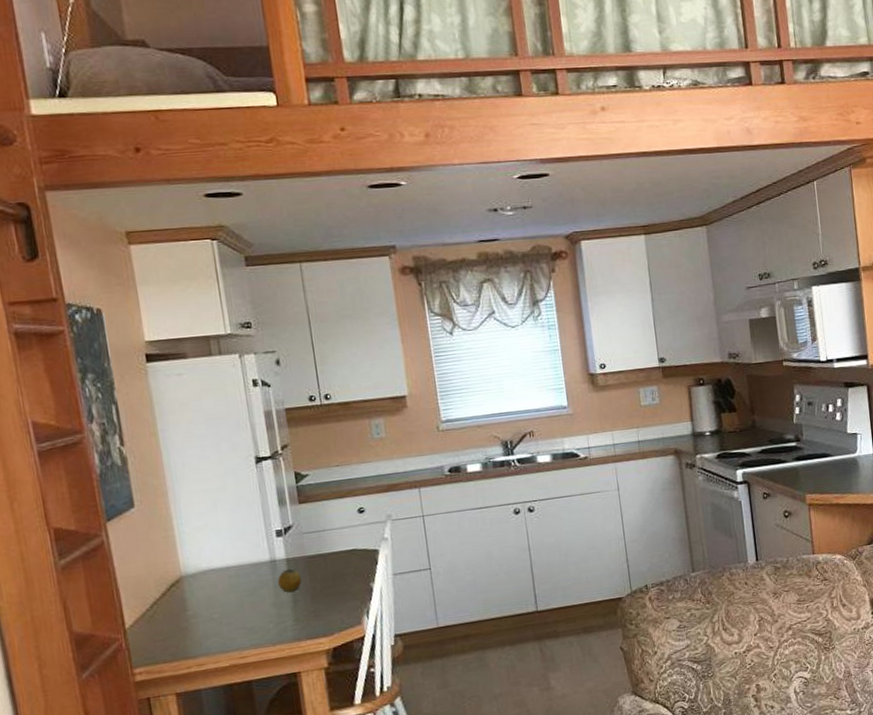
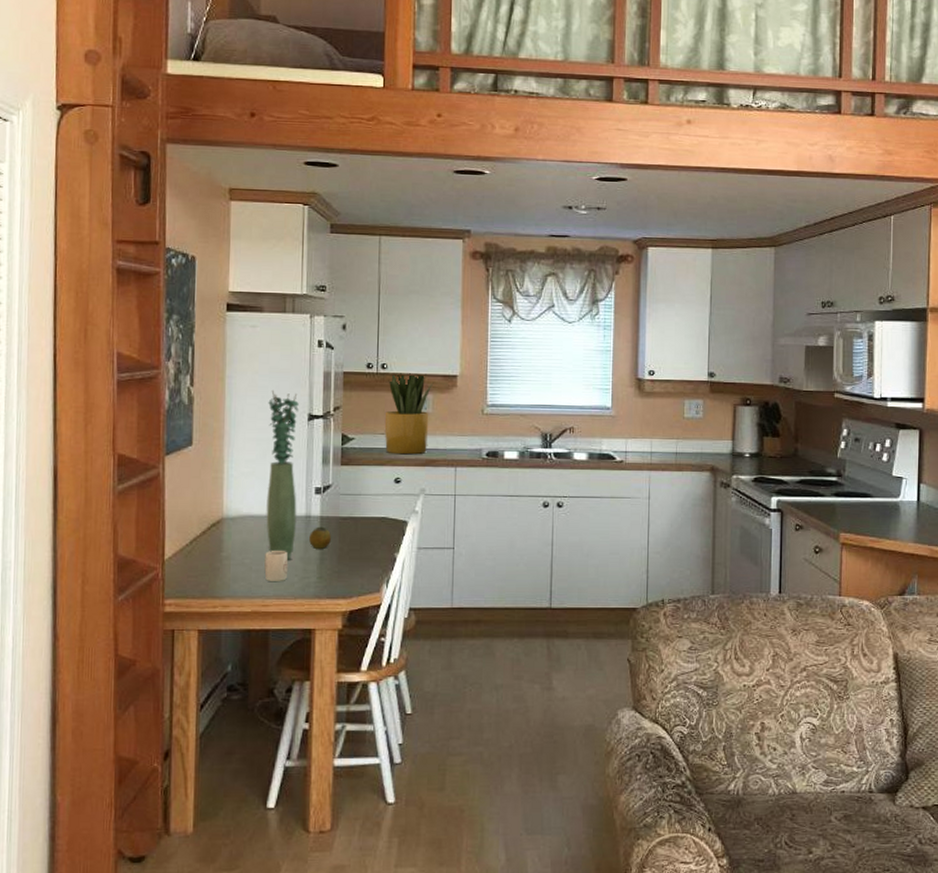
vase: none [209,437,263,608] -> present [266,389,299,560]
mug: none [233,599,262,633] -> present [264,551,289,582]
planter: none [336,398,387,485] -> present [384,373,434,455]

